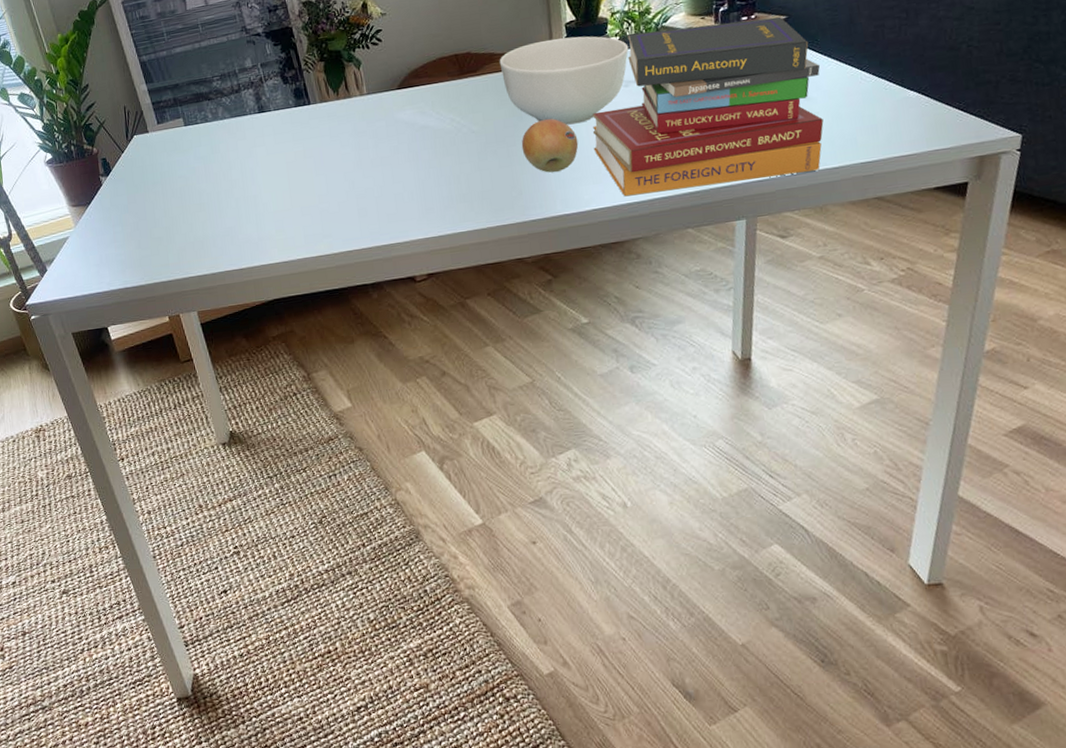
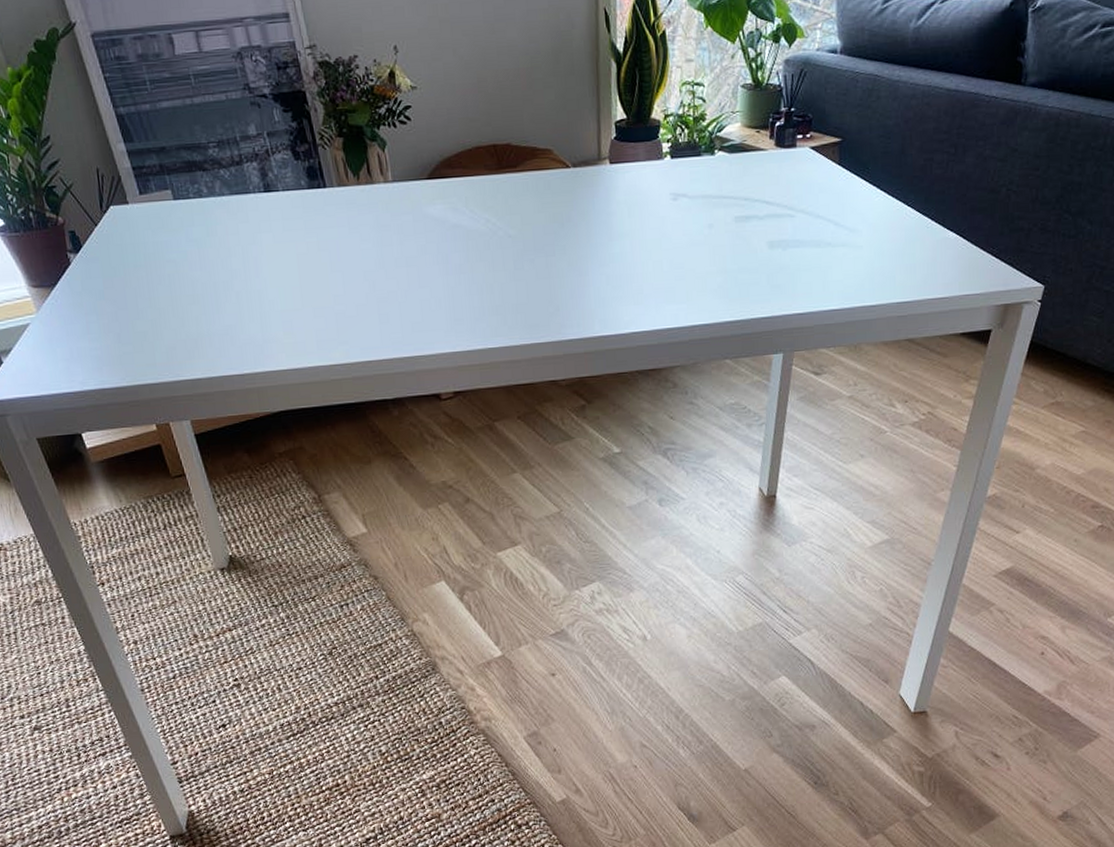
bowl: present [499,36,629,125] -> none [541,137,681,238]
fruit: present [521,118,579,173] -> none [561,228,622,289]
books: present [592,16,824,197] -> none [636,138,869,321]

